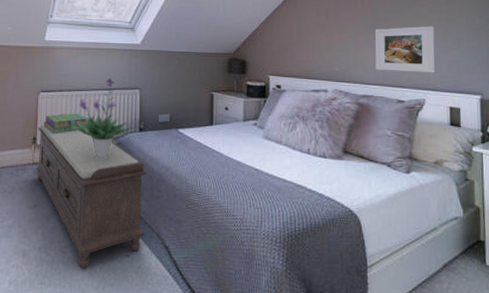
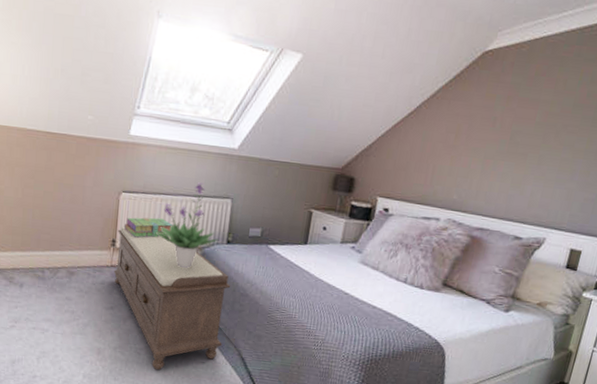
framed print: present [374,26,435,73] -> none [499,155,579,211]

